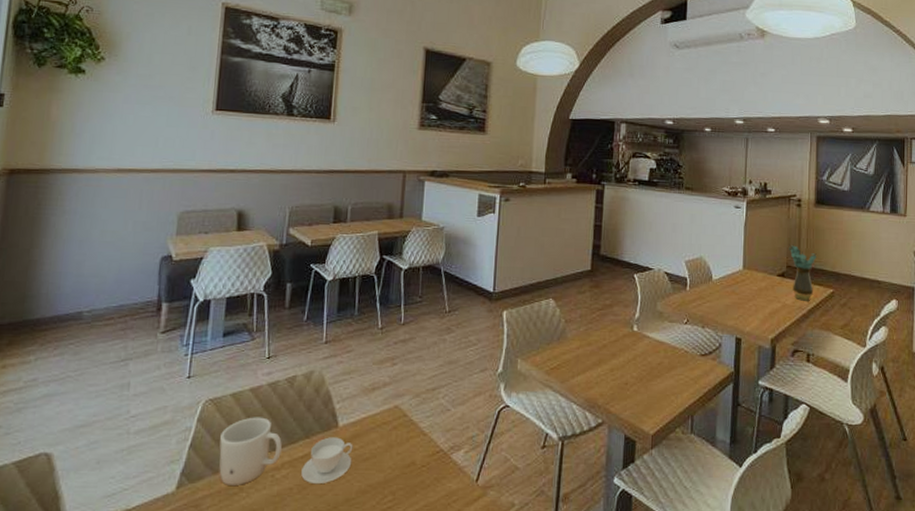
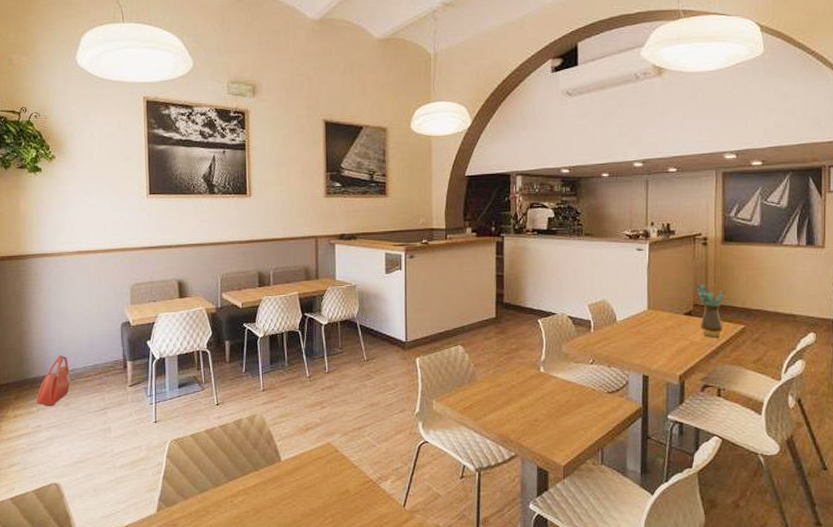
handbag: none [35,292,87,355] -> present [36,356,70,406]
mug: present [218,417,282,485] -> none [186,453,236,509]
teacup: present [301,437,353,483] -> none [254,470,296,508]

